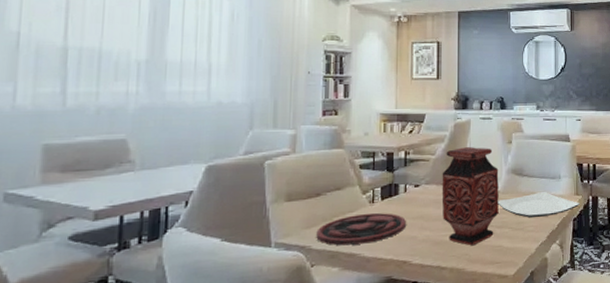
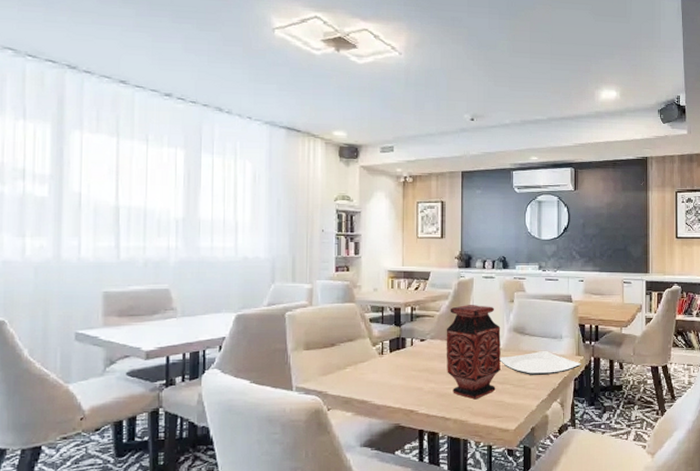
plate: present [316,213,406,246] -> none [332,364,413,393]

